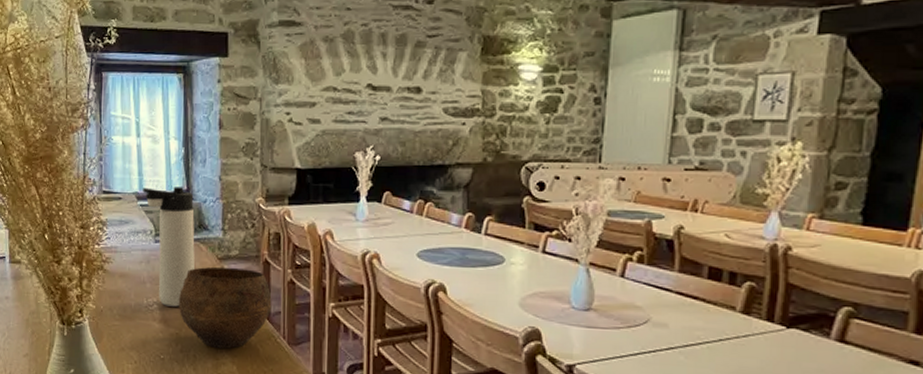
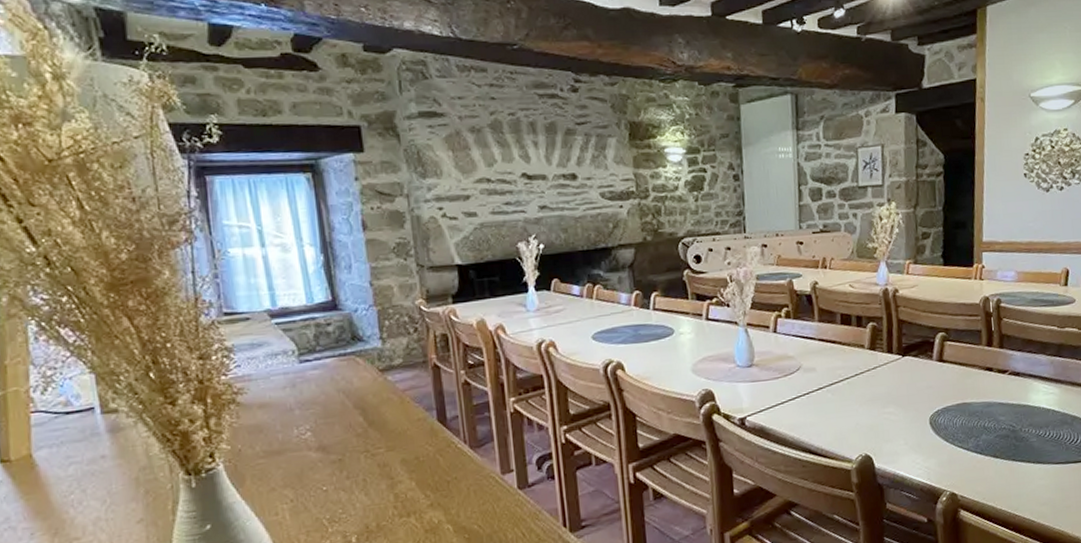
thermos bottle: present [143,187,195,307] -> none [276,297,352,432]
bowl: present [178,267,272,349] -> none [336,376,448,467]

